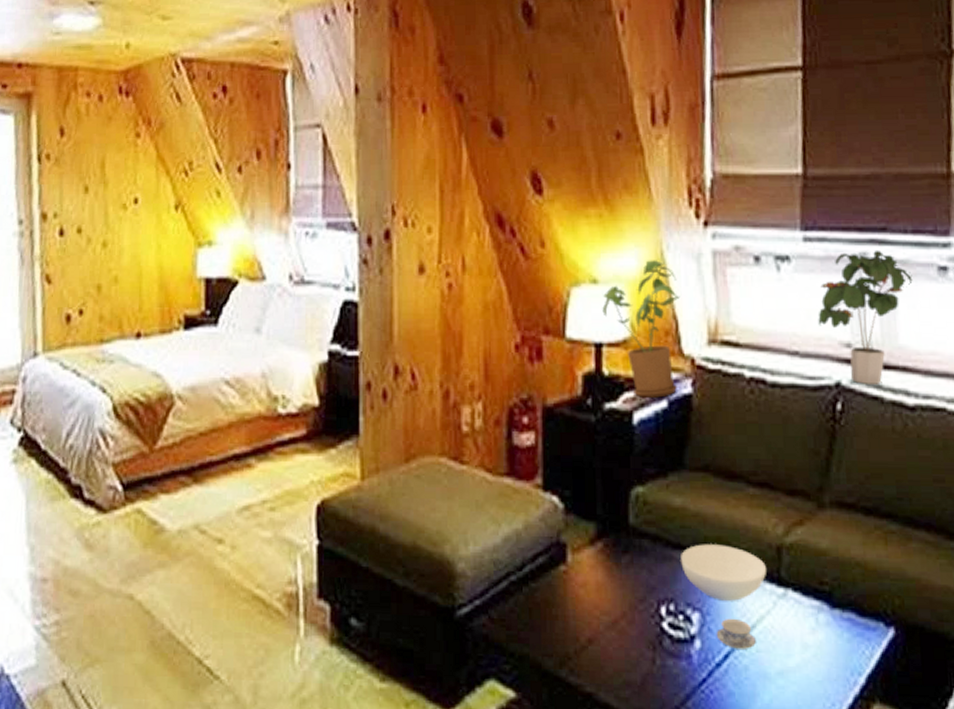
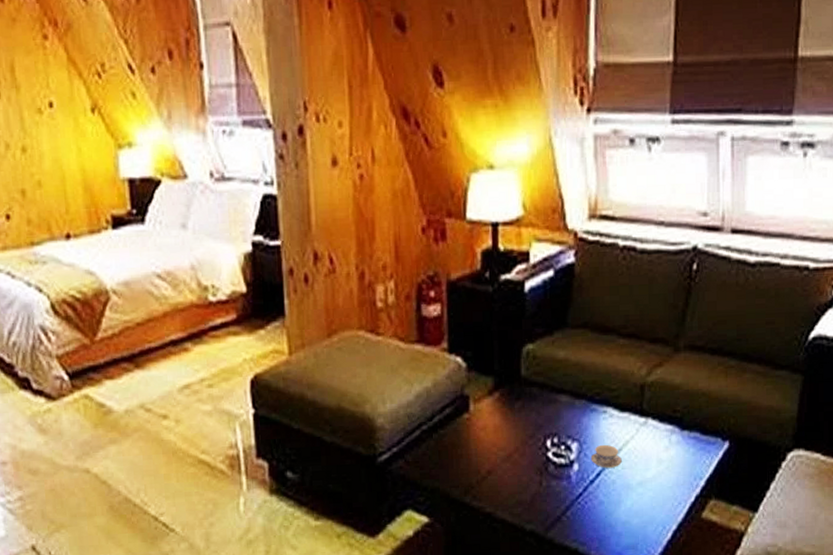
house plant: present [602,260,681,398] -> none [498,145,566,269]
bowl: present [681,544,767,601] -> none [563,387,633,432]
potted plant: present [818,250,913,384] -> none [681,129,760,247]

